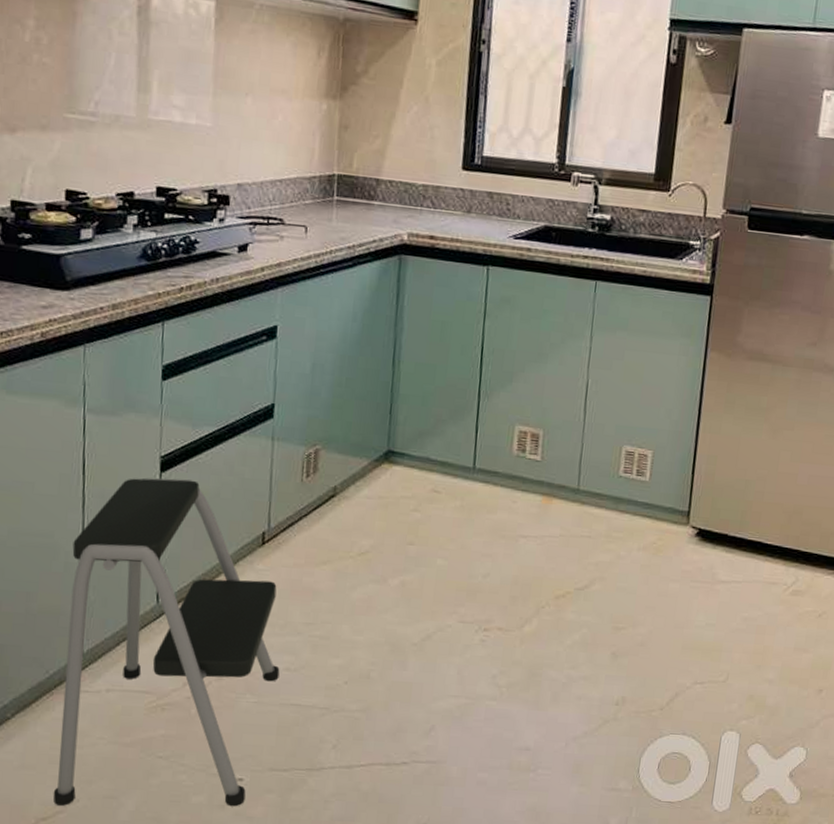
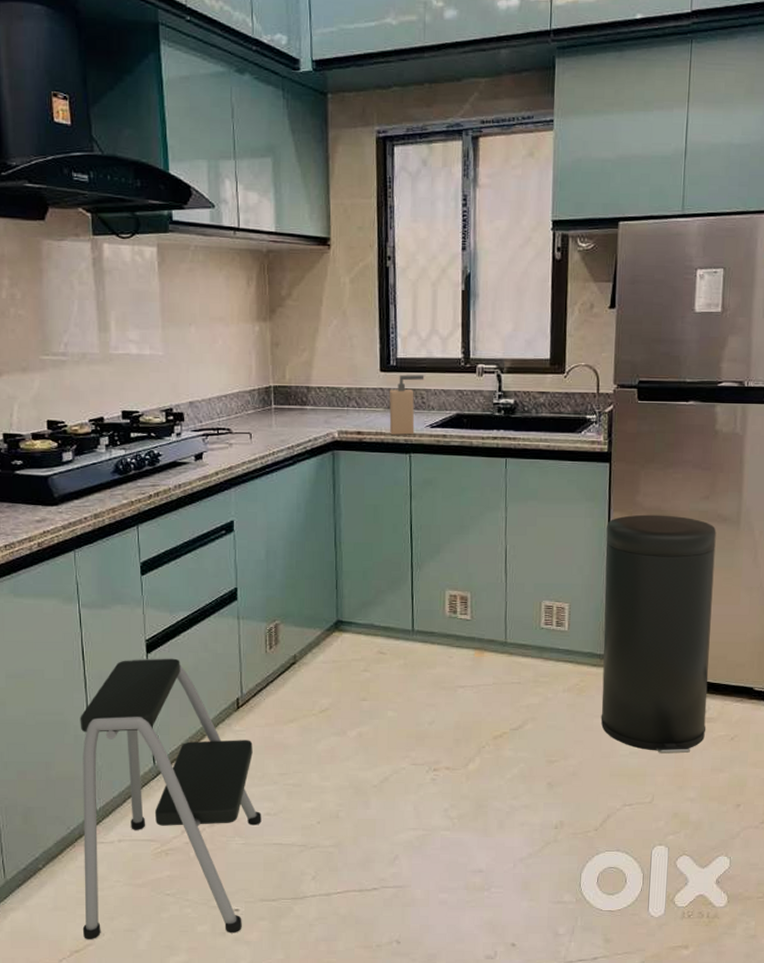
soap dispenser: none [467,175,512,245] -> present [389,375,425,435]
pedal bin: none [677,357,822,629] -> present [601,514,716,754]

